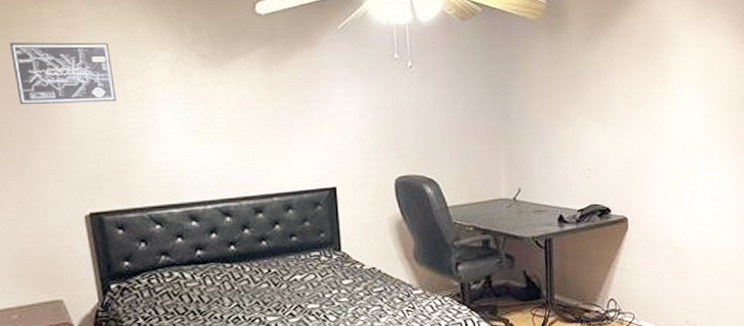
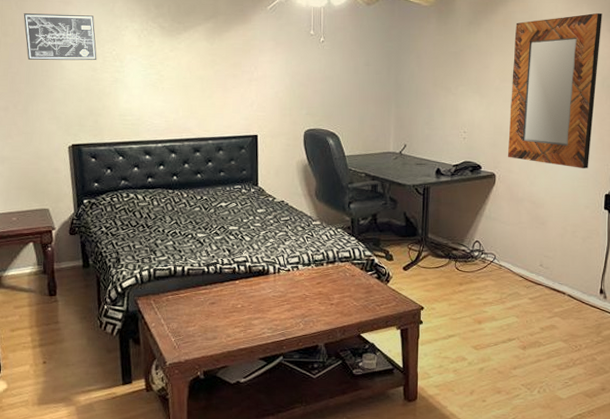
home mirror: none [638,22,736,205] -> present [507,12,602,168]

